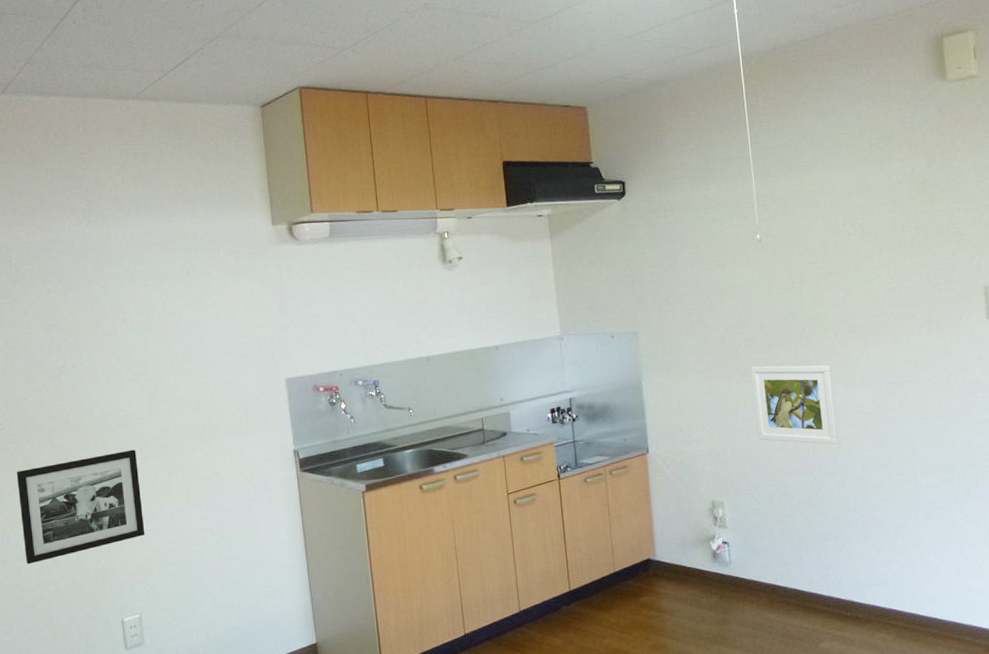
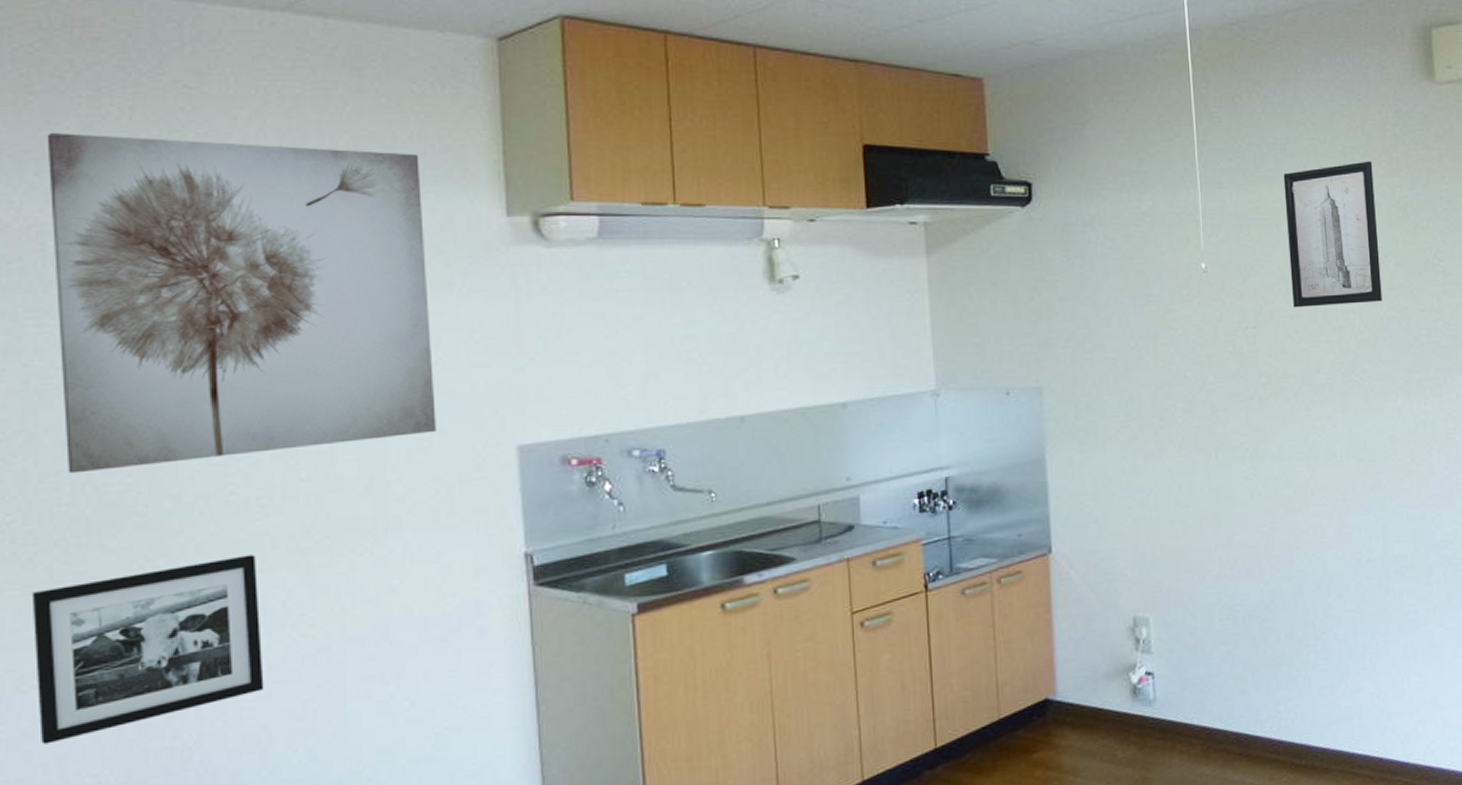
wall art: none [8,187,236,399] -> present [47,133,436,474]
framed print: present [750,365,839,445] -> none [1188,435,1297,540]
wall art: none [820,148,906,266] -> present [1283,161,1382,308]

